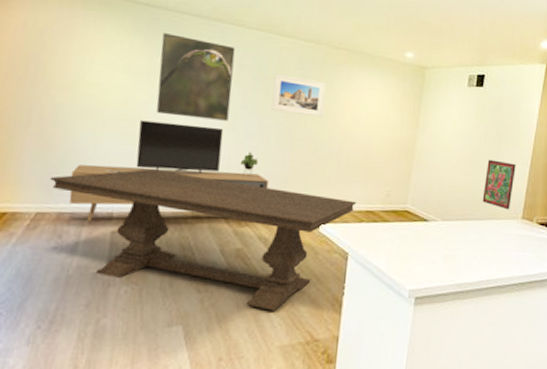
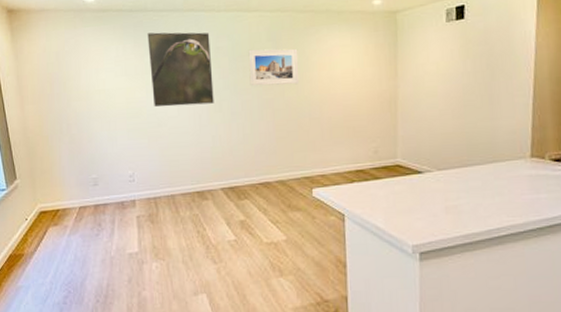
dining table: present [49,169,356,311] -> none [84,157,344,276]
media console: present [69,120,269,222] -> none [98,111,259,210]
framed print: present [482,159,516,210] -> none [480,96,516,150]

